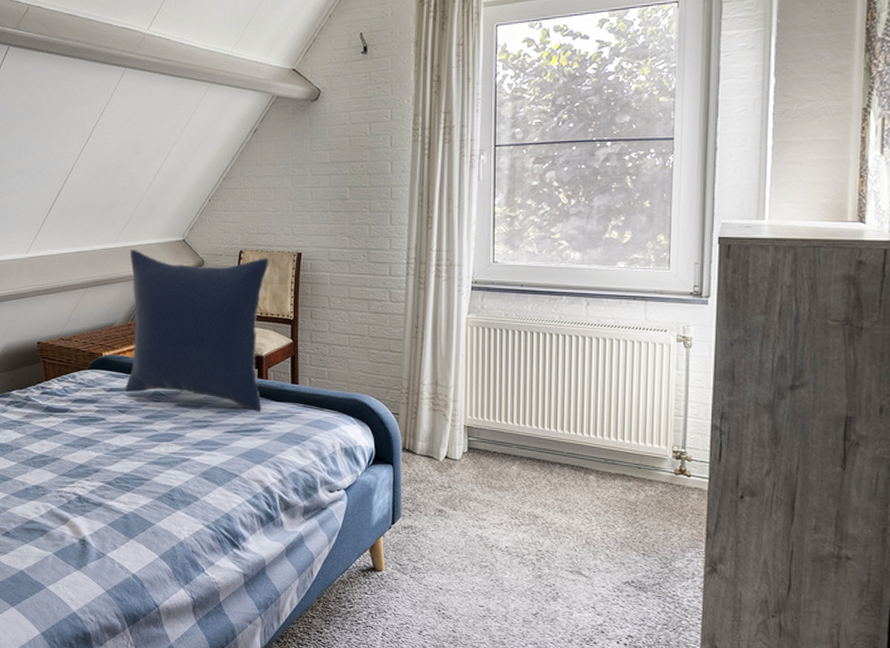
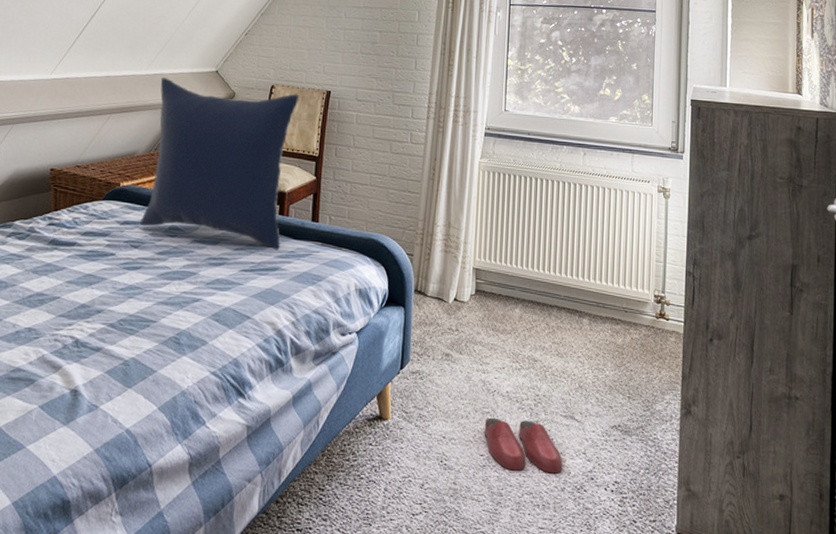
slippers: none [483,571,570,626] -> present [484,417,563,473]

